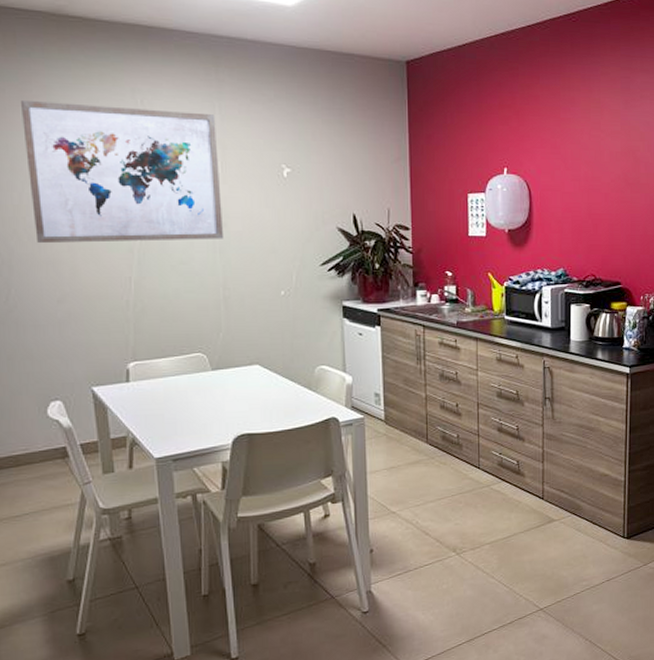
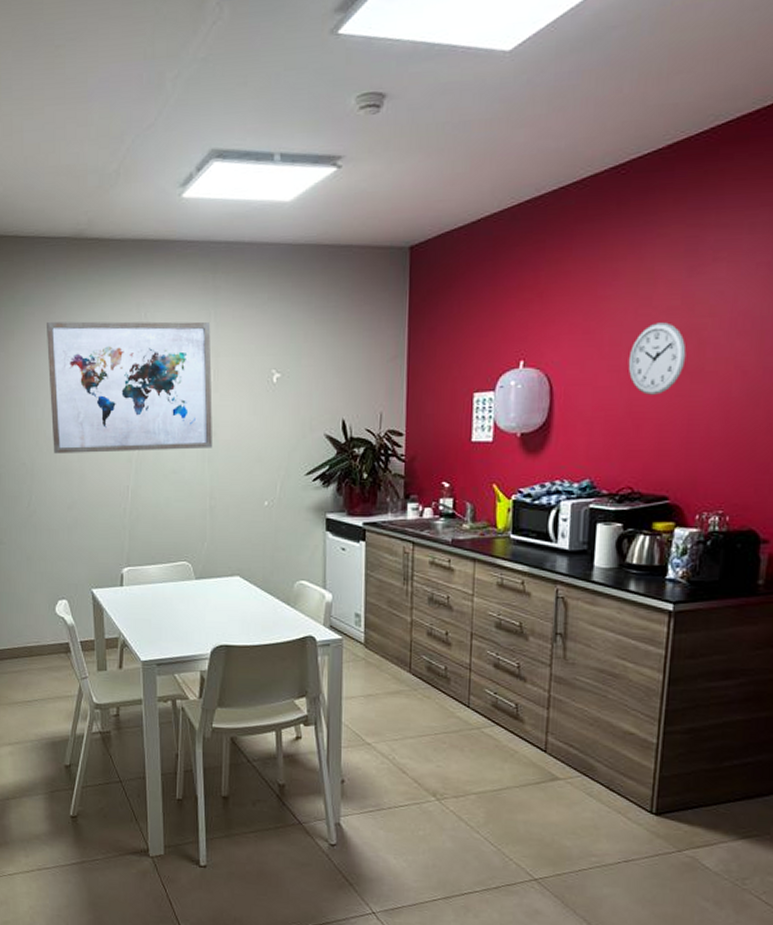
wall clock: none [586,143,627,200] -> present [628,322,687,395]

